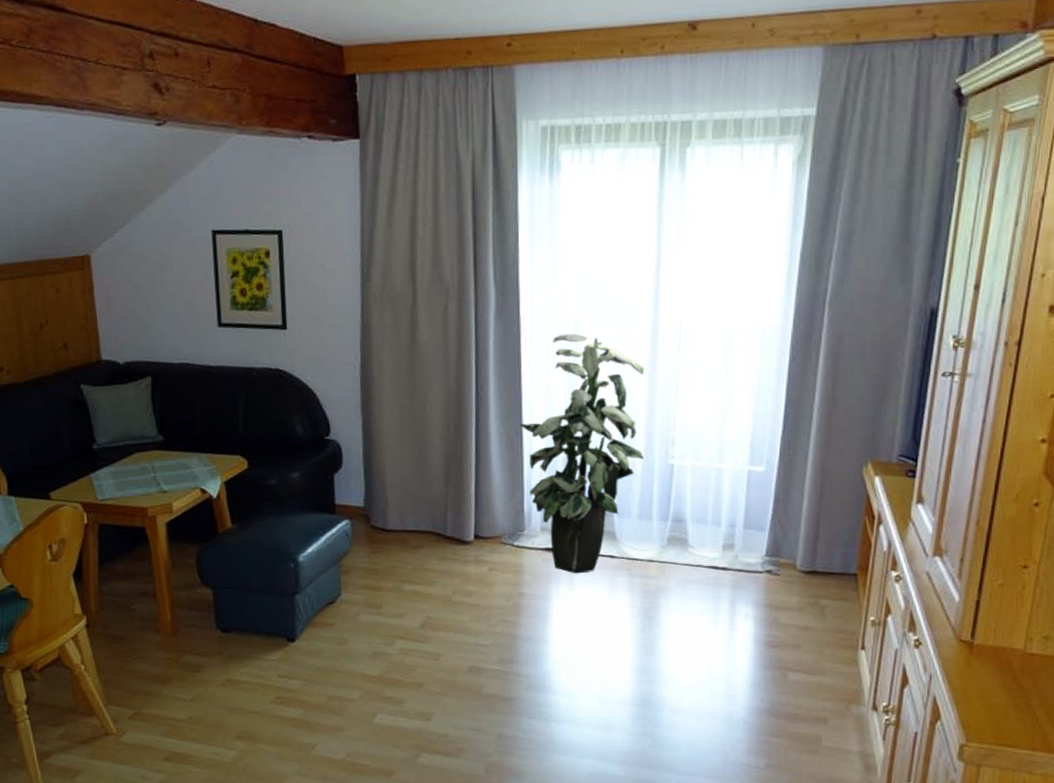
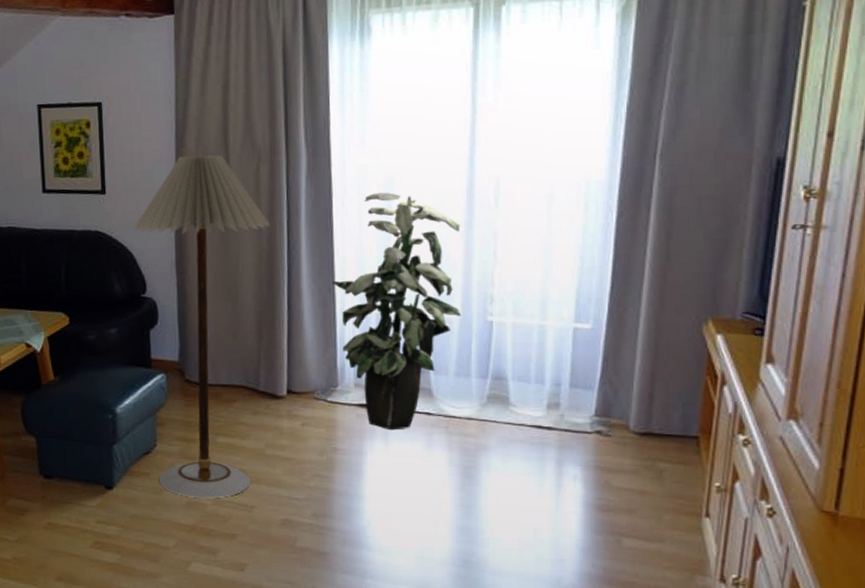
floor lamp: none [316,290,458,648] -> present [133,155,270,499]

